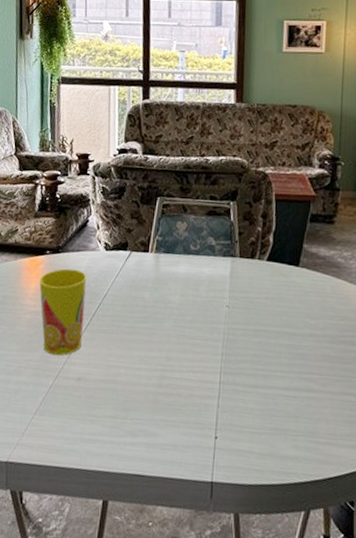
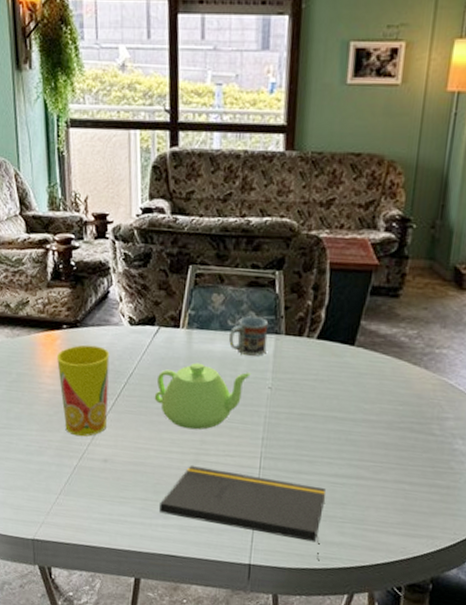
teapot: none [125,283,211,347] -> present [154,362,251,430]
notepad: none [128,382,279,477] -> present [159,466,325,561]
cup: none [192,241,225,277] -> present [229,316,269,356]

